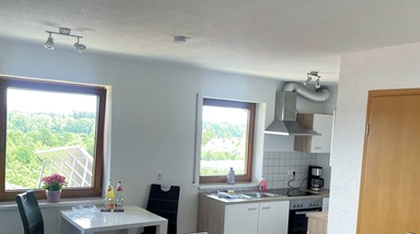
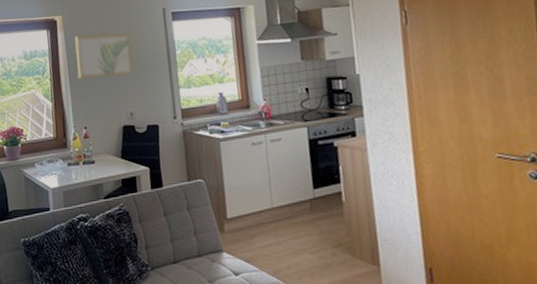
wall art: none [119,105,167,143] -> present [74,33,134,79]

